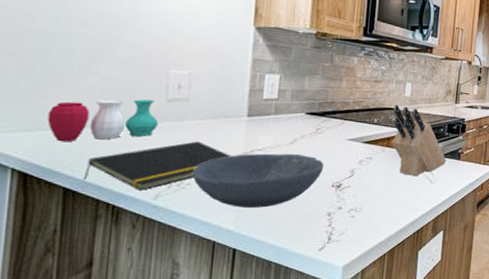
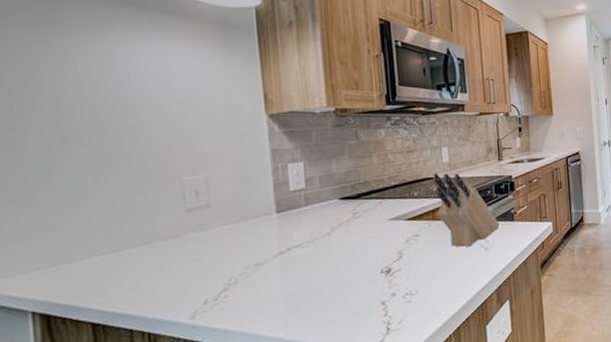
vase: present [47,99,159,142] -> none [60,212,182,275]
notepad: present [83,141,231,190] -> none [111,248,267,312]
bowl: present [193,153,324,208] -> none [228,244,369,313]

